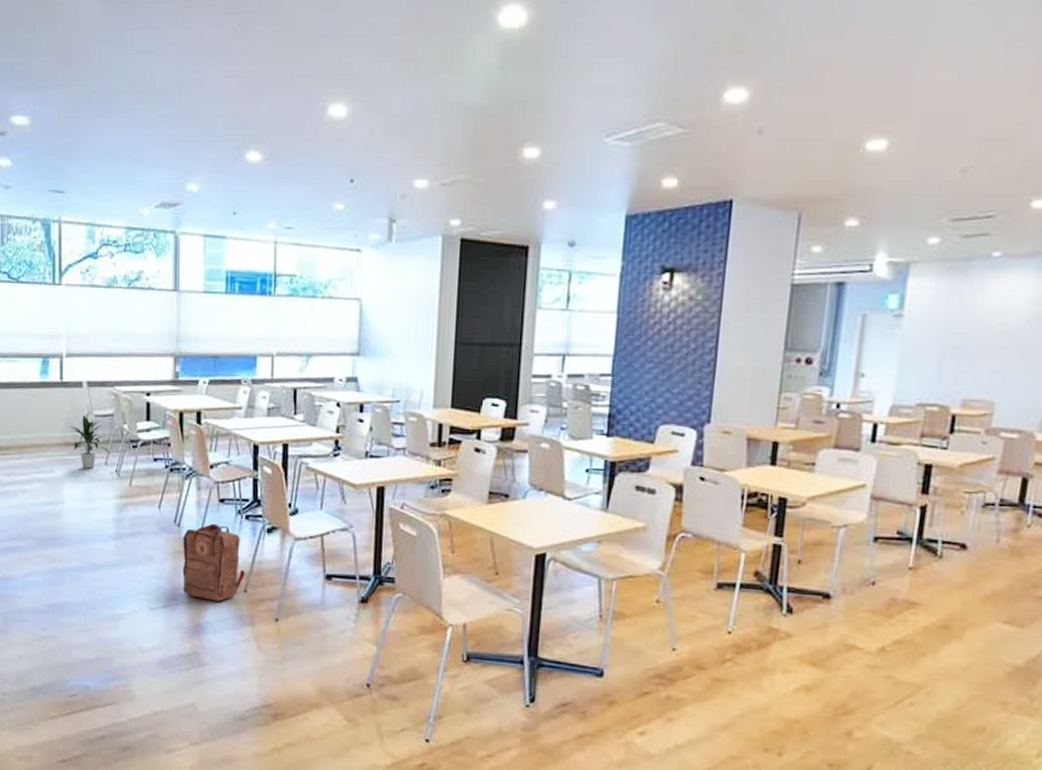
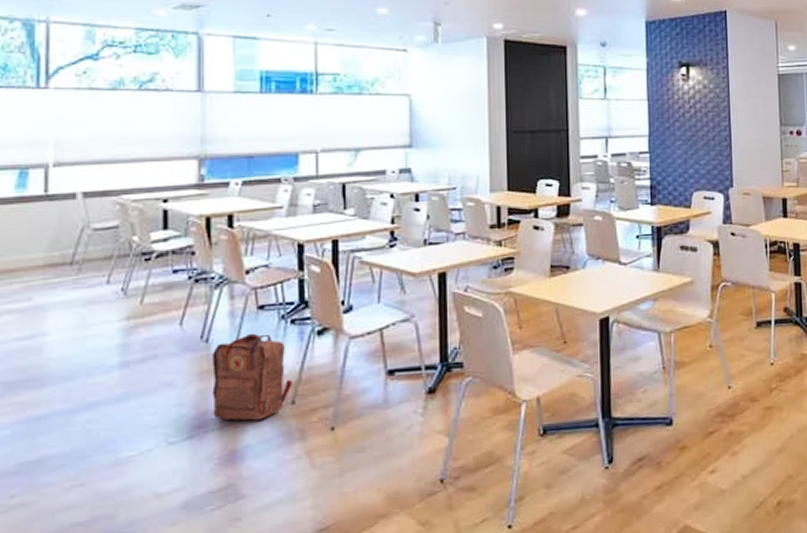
indoor plant: present [70,414,110,469] -> none [58,229,114,291]

